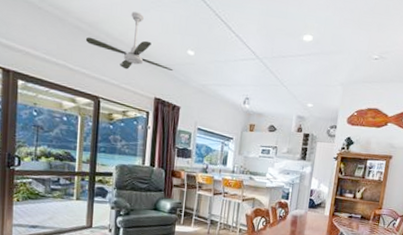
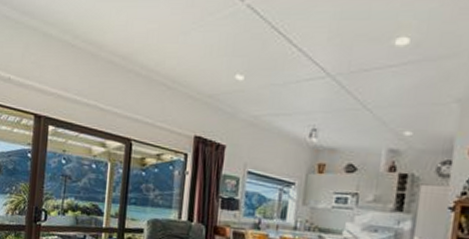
ceiling fan: present [85,12,174,71] -> none [118,37,218,105]

